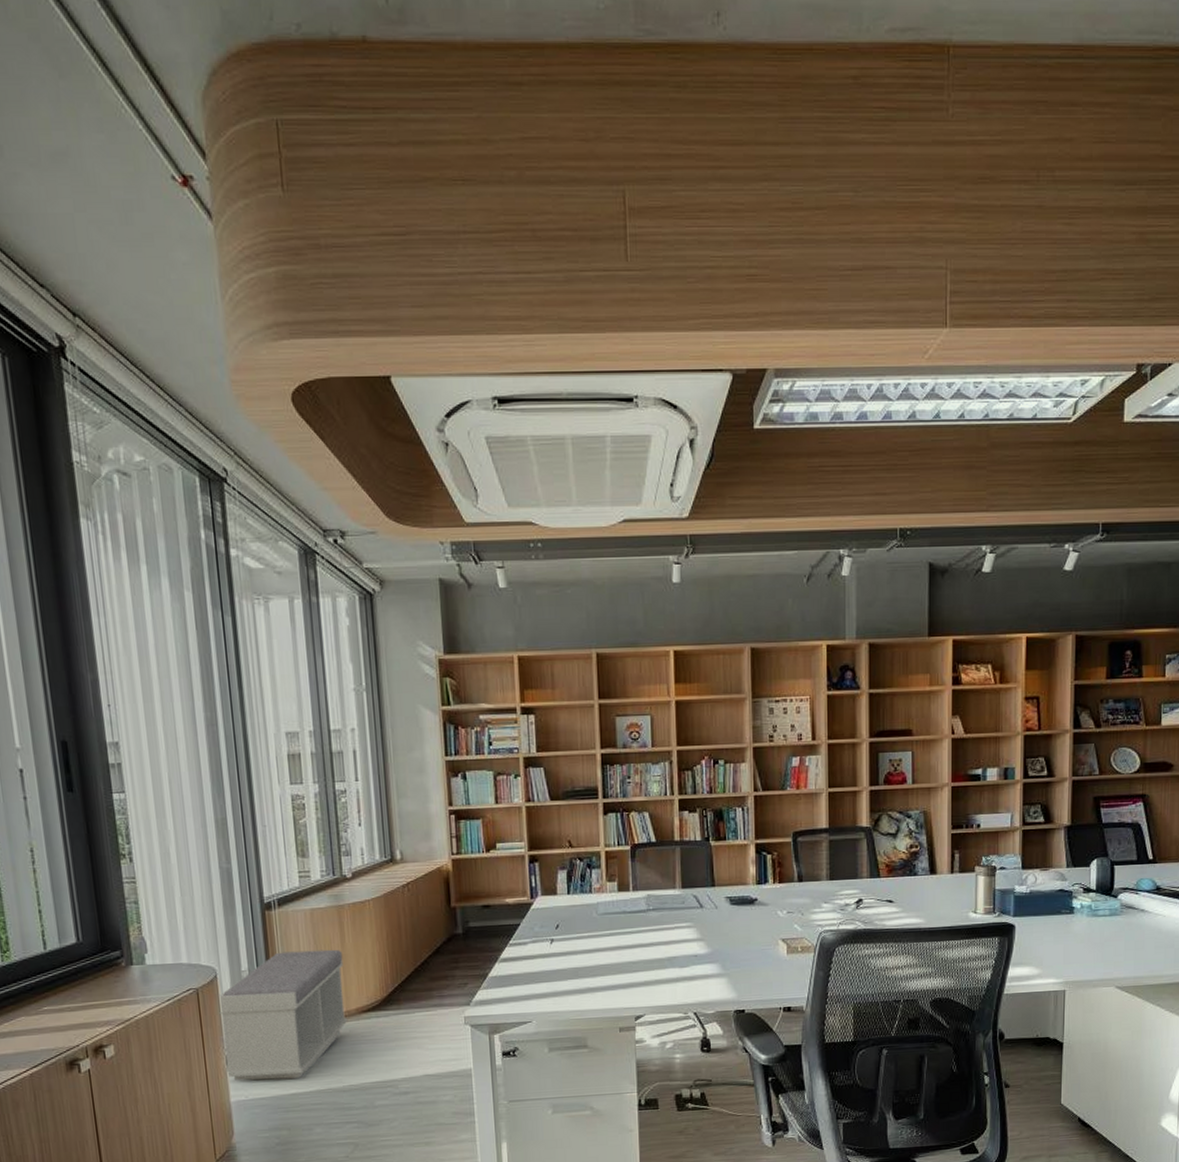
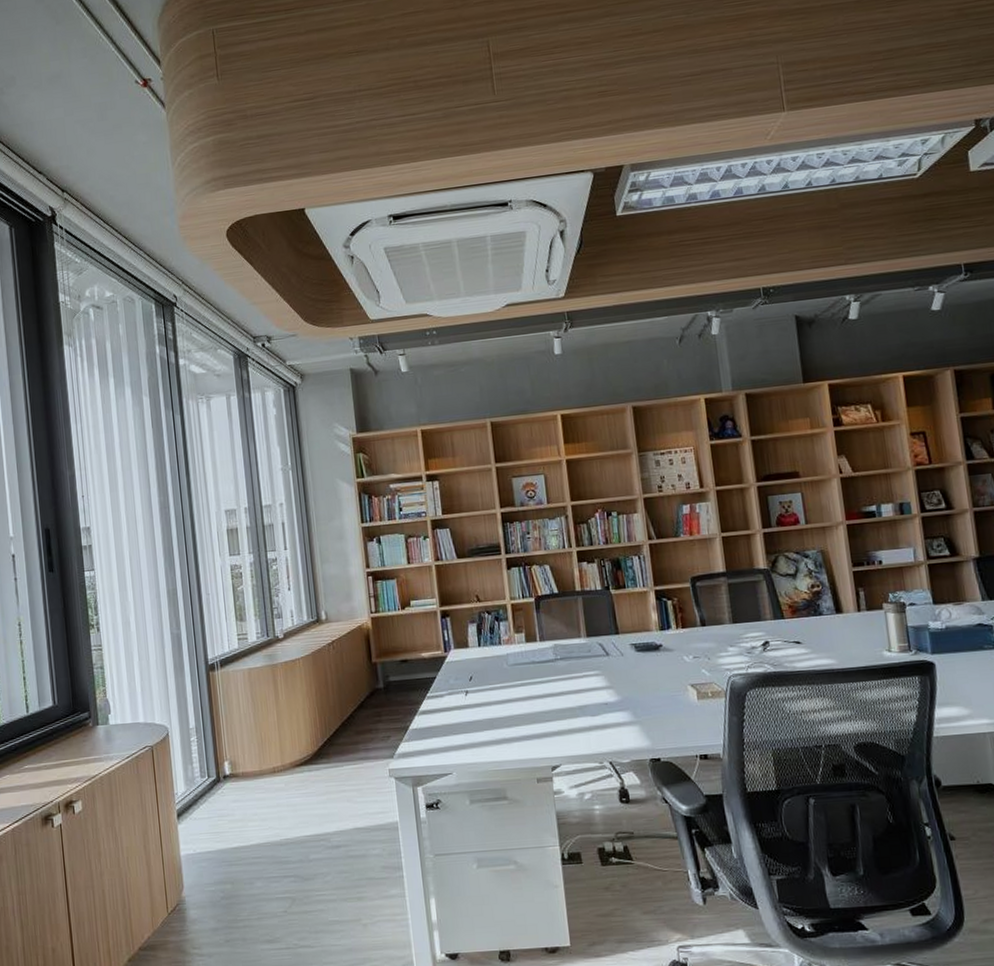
bench: present [219,949,348,1081] -> none [170,706,284,834]

